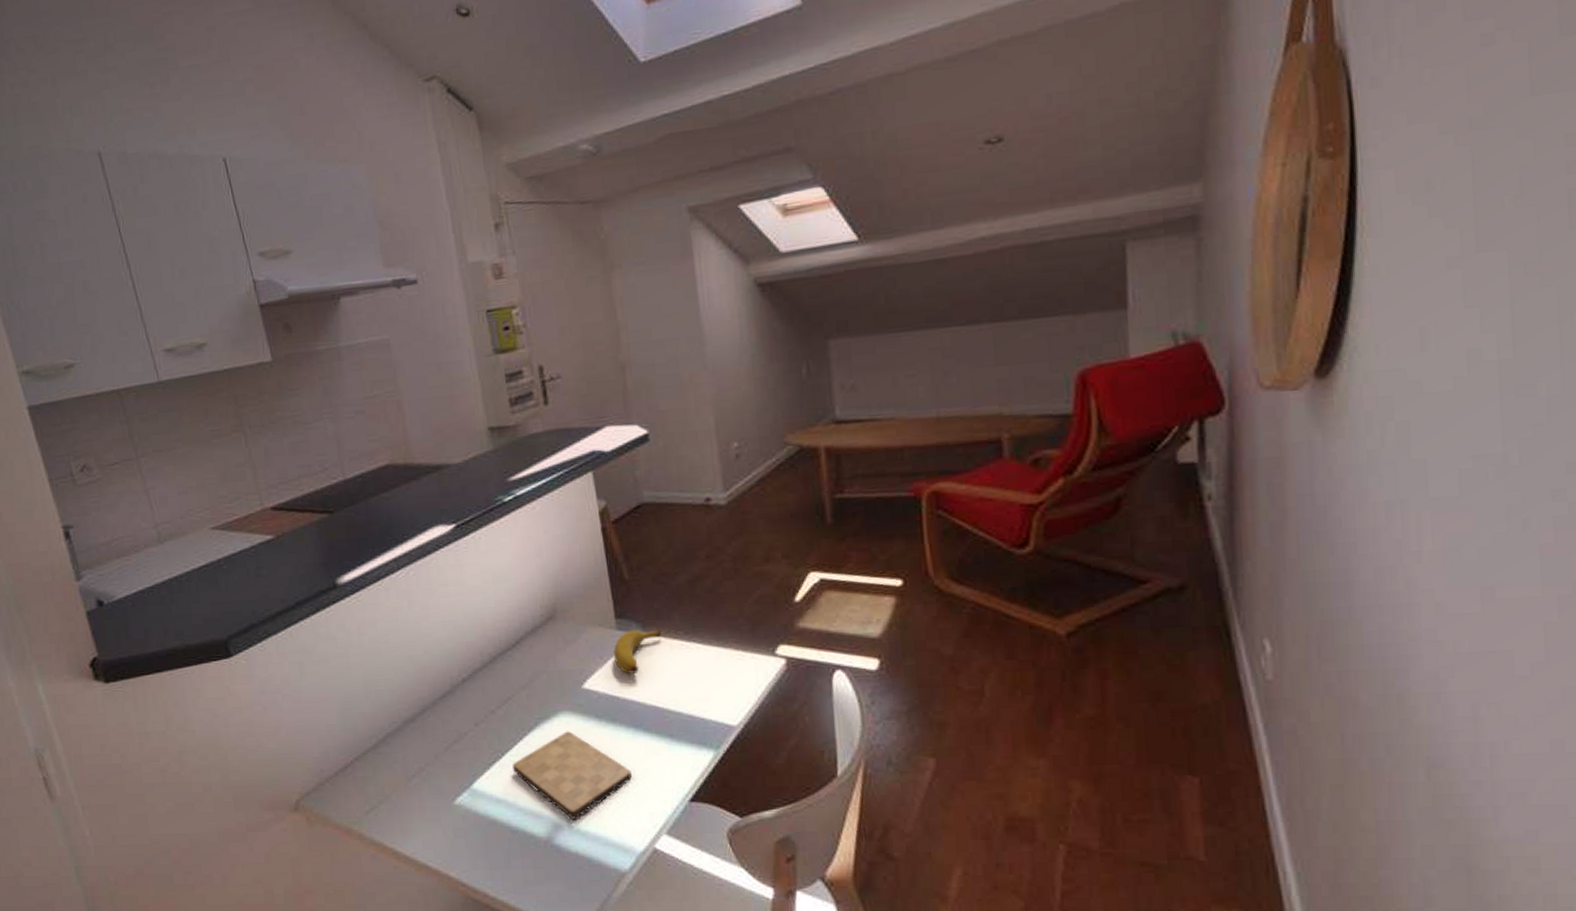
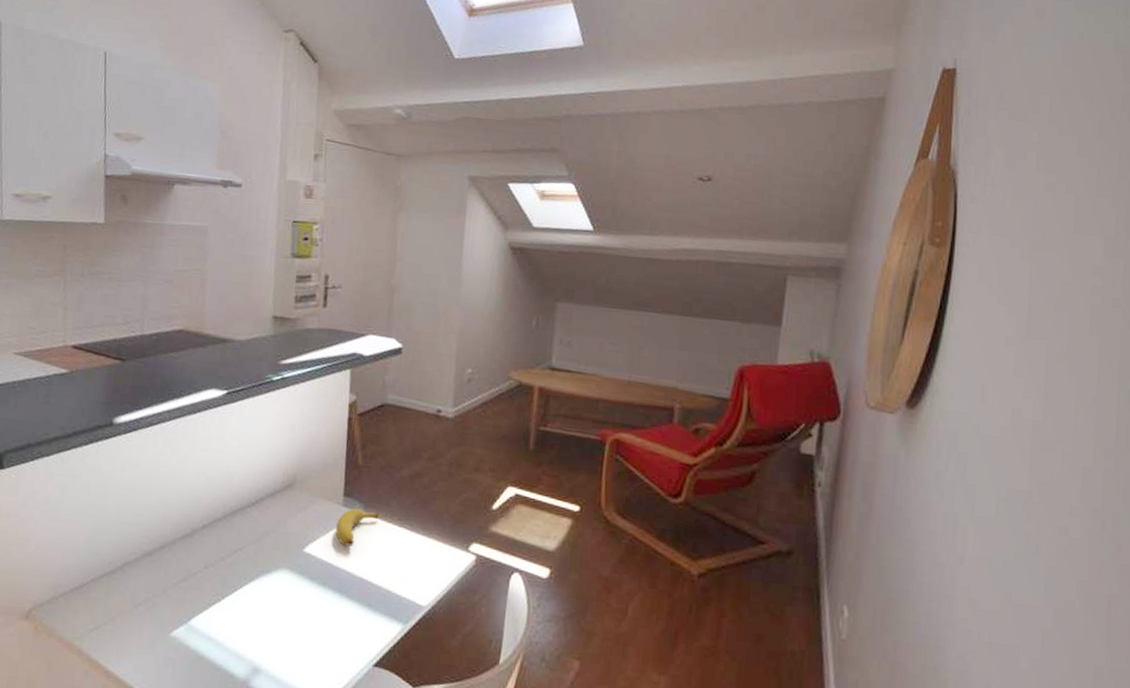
cutting board: present [513,731,632,820] -> none [228,586,330,667]

